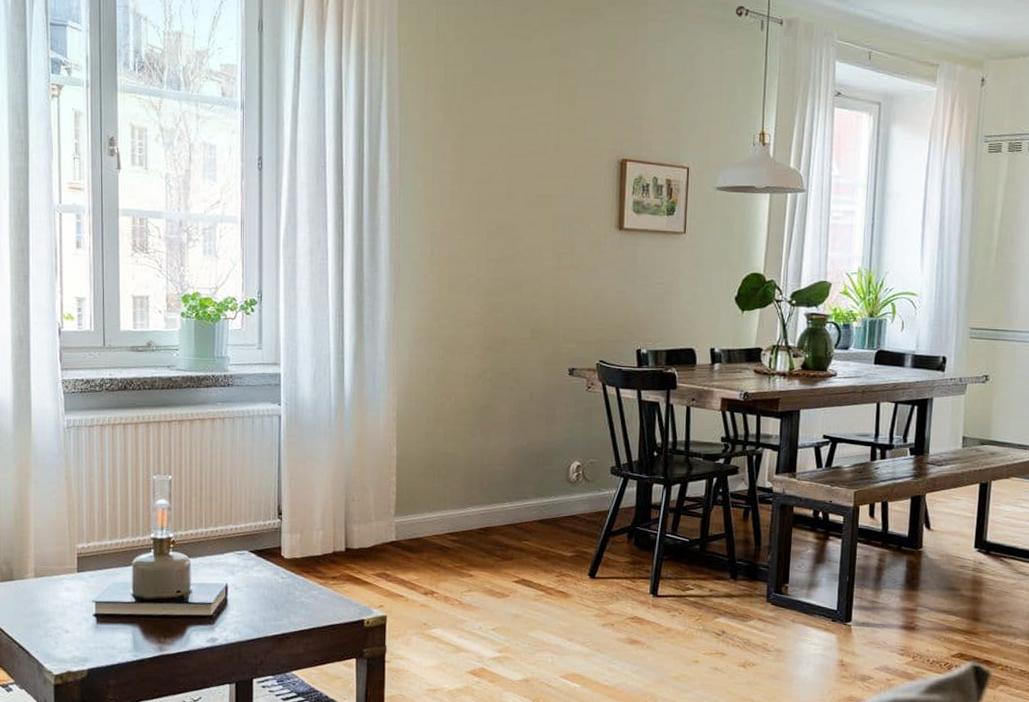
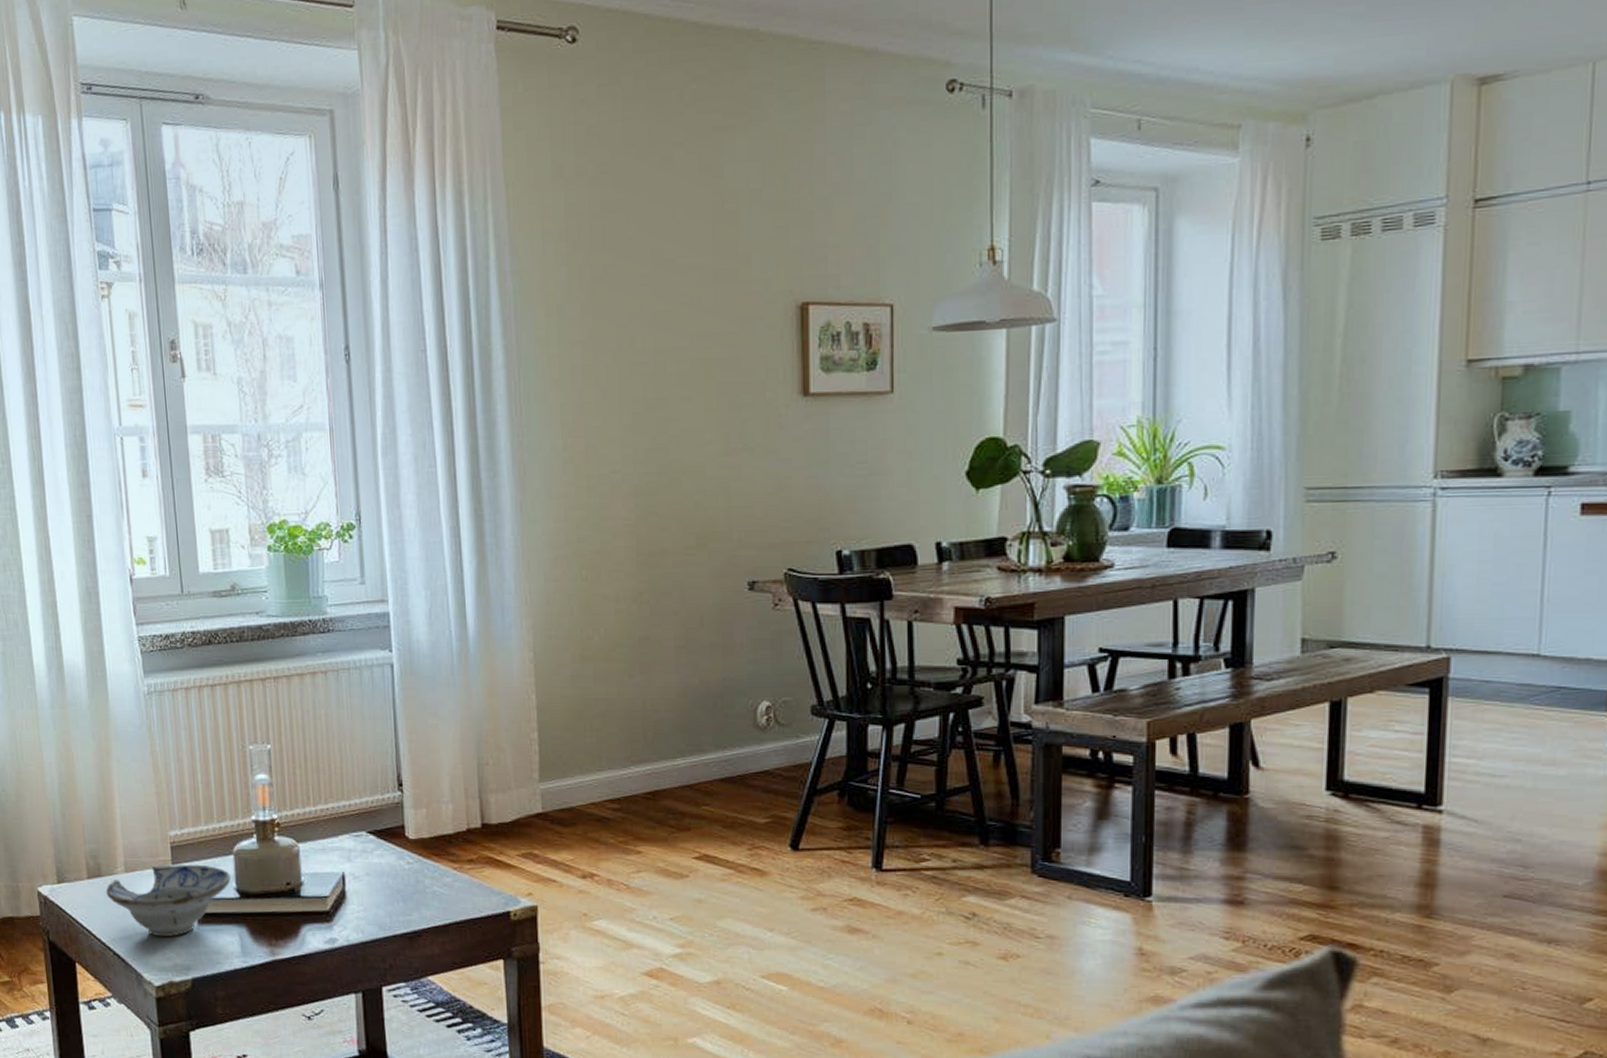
ceramic bowl: none [16,572,128,634] -> present [106,864,231,937]

